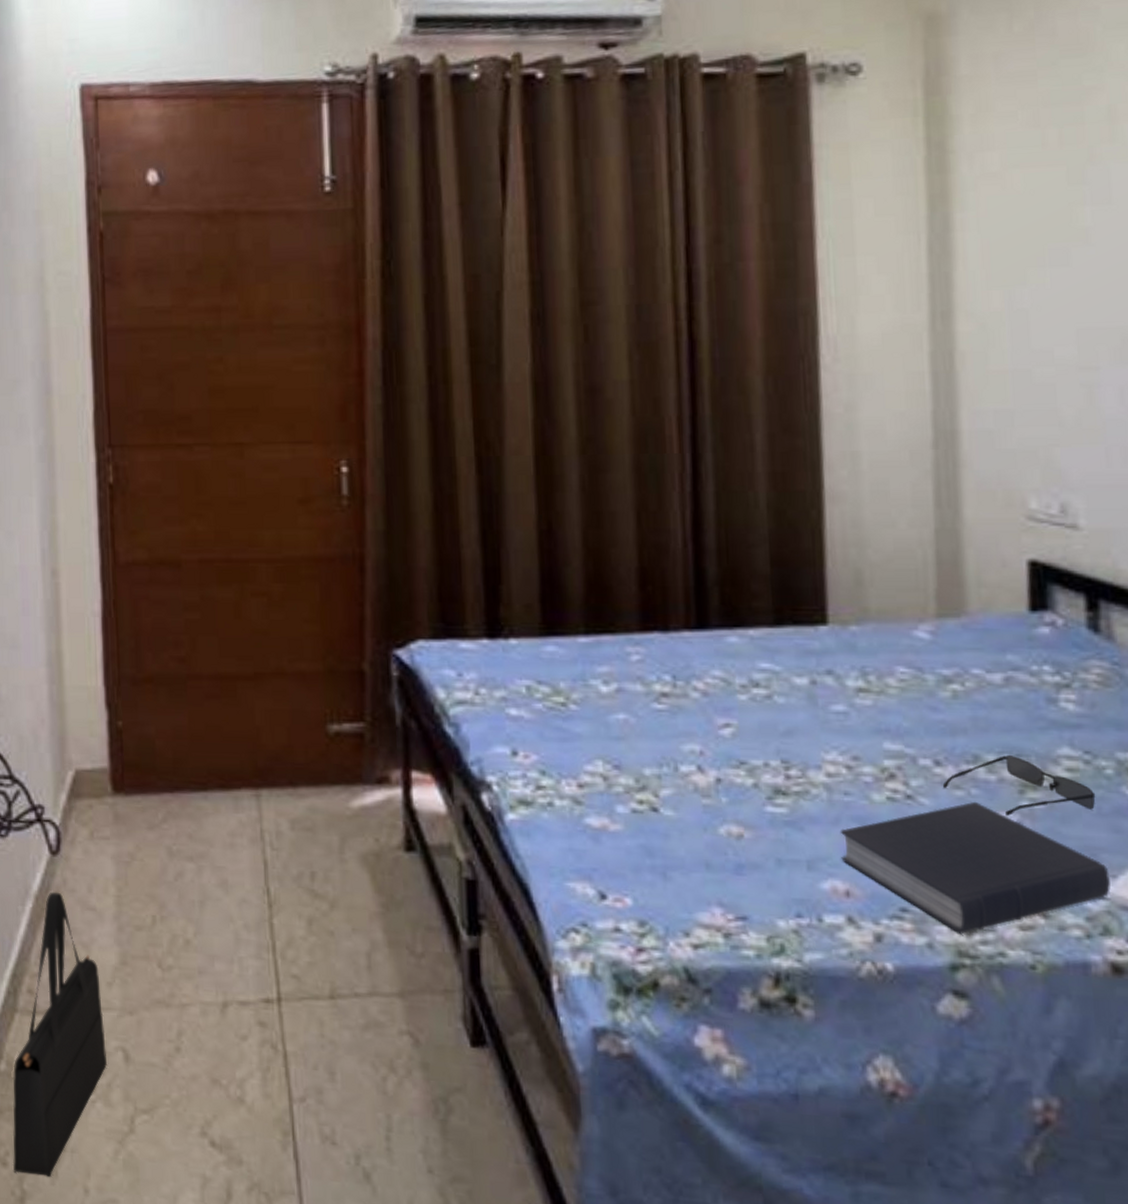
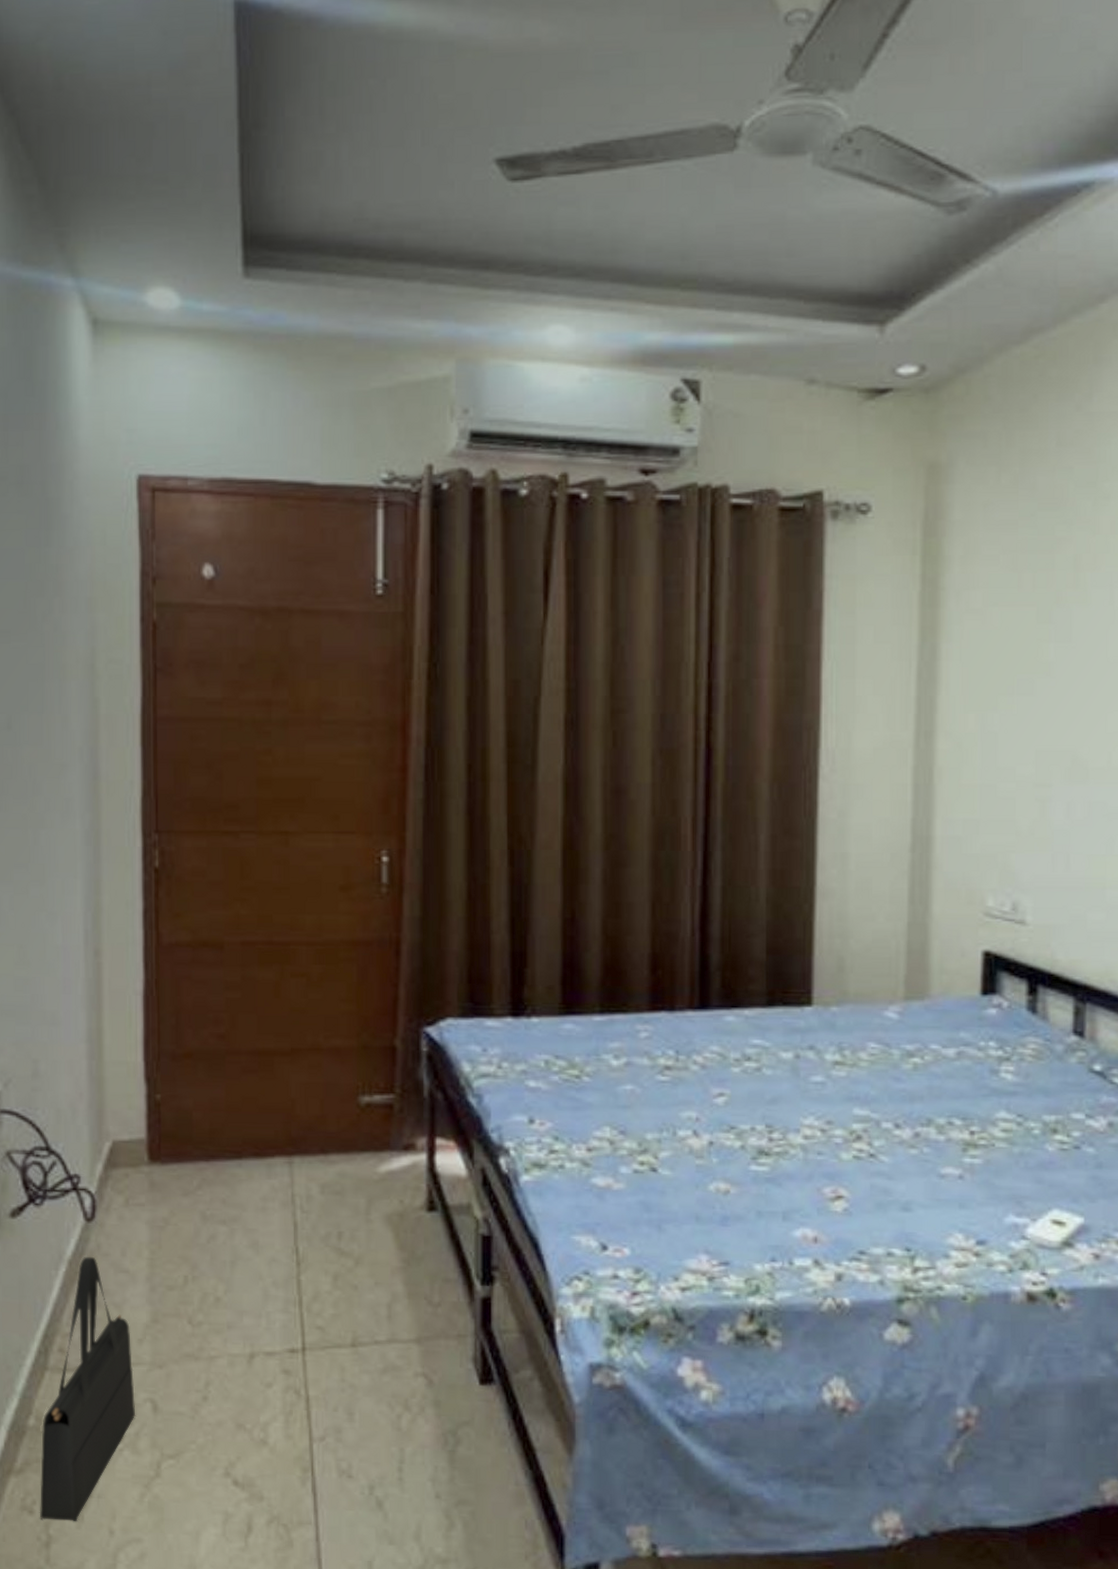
book: present [840,801,1111,934] -> none [812,1158,1031,1271]
eyeglasses: present [942,754,1096,817] -> none [900,1118,1024,1171]

